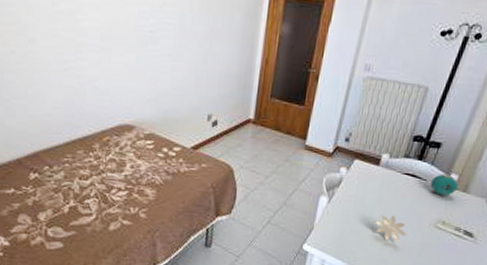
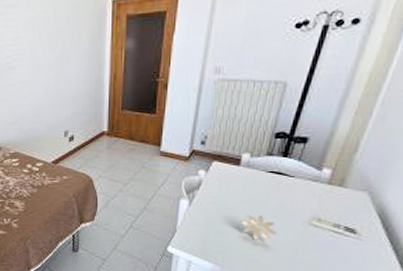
alarm clock: present [430,174,459,198] -> none [299,169,333,194]

